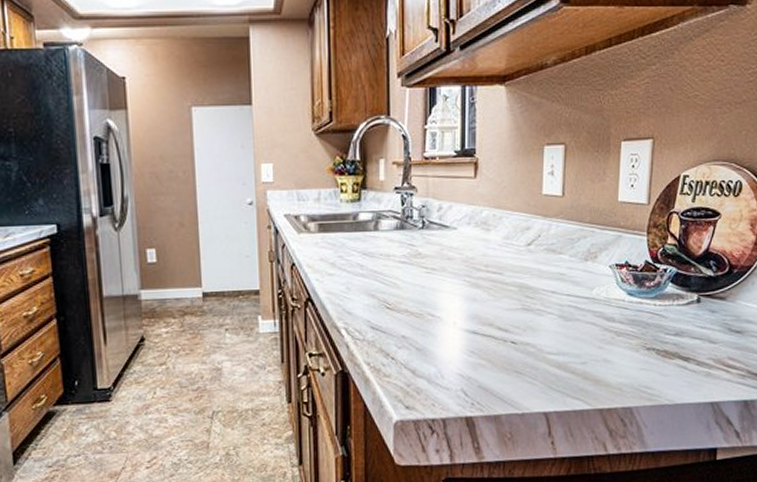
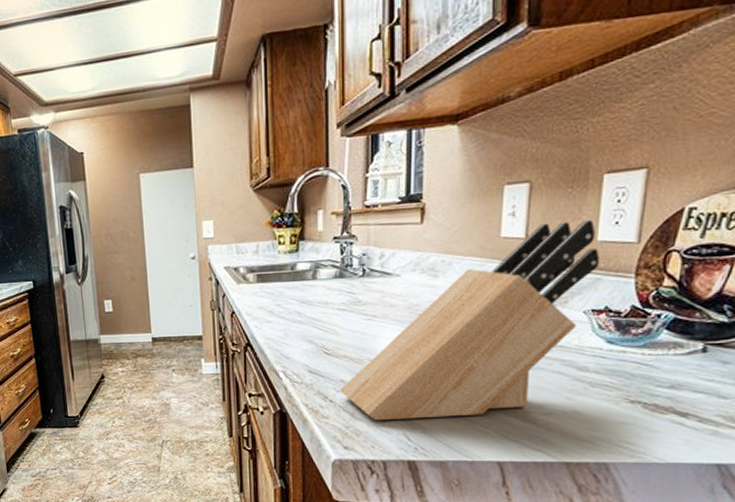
knife block: none [401,182,621,378] -> present [340,219,600,421]

